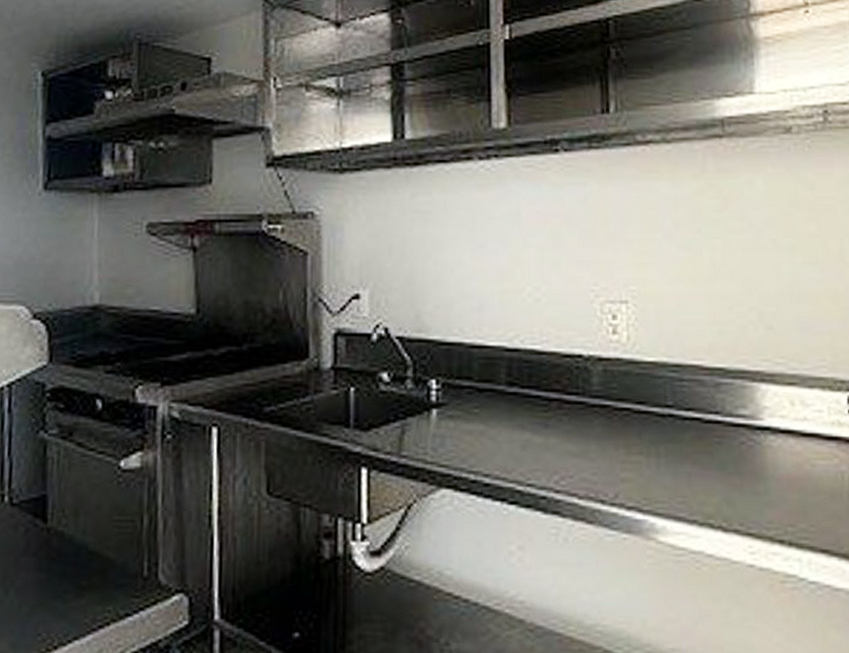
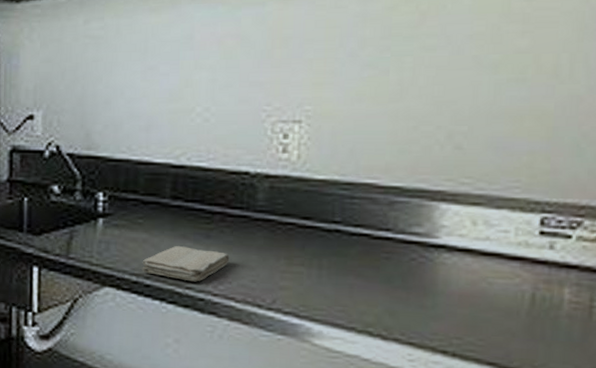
washcloth: none [480,438,570,478] -> present [142,246,230,282]

